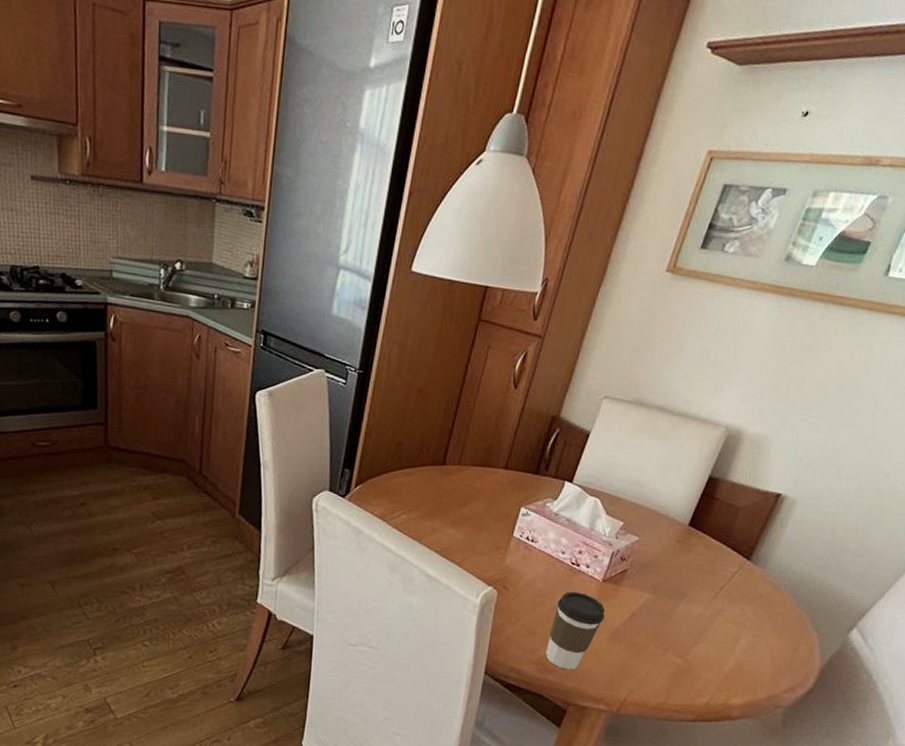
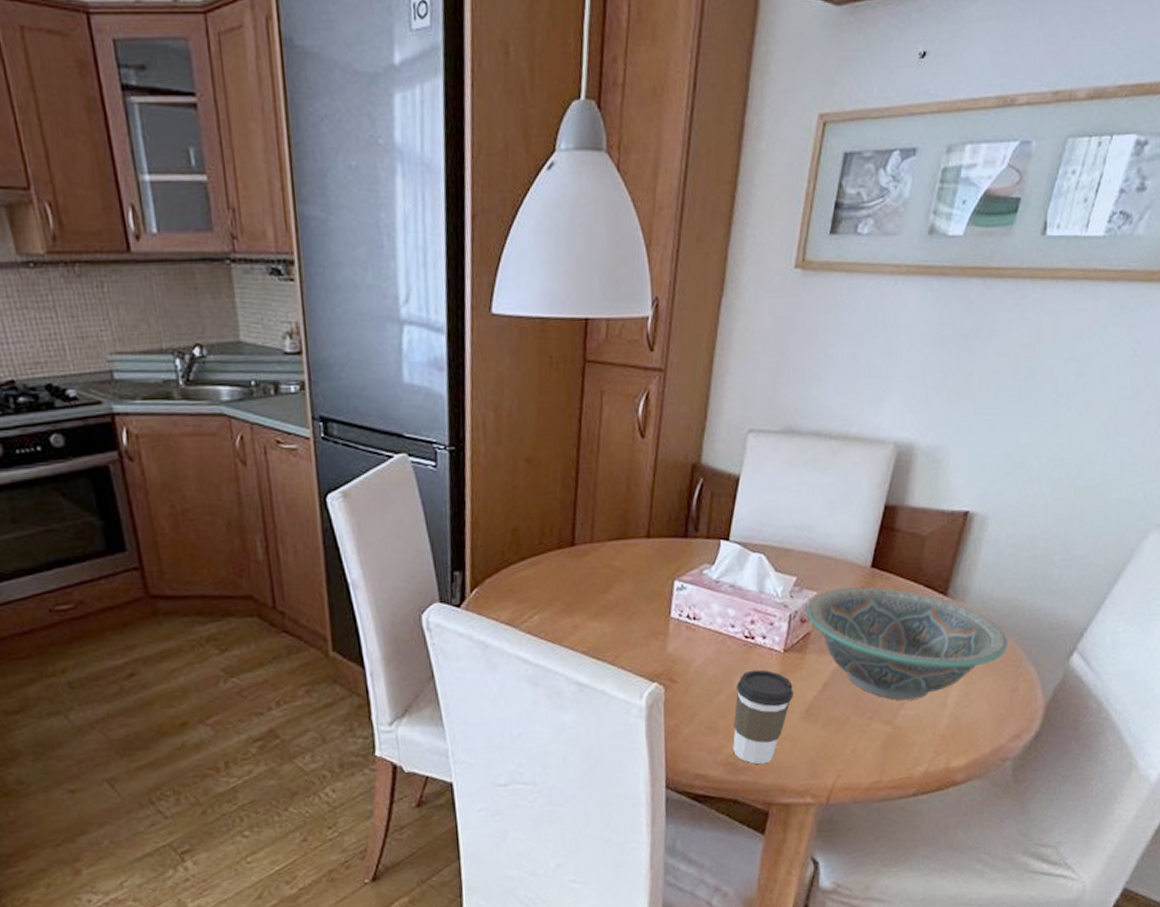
decorative bowl: none [627,538,798,642] -> present [807,586,1009,701]

